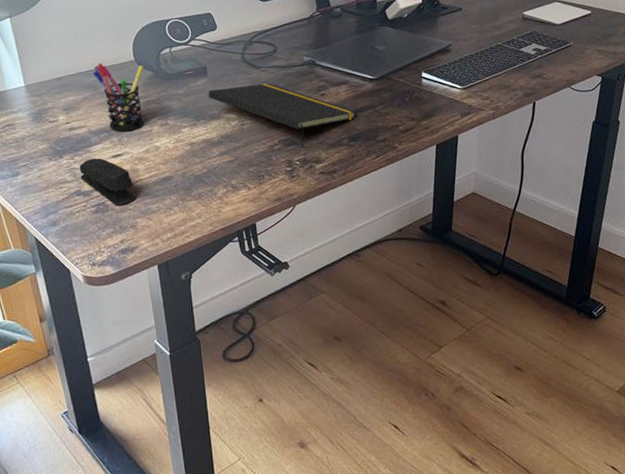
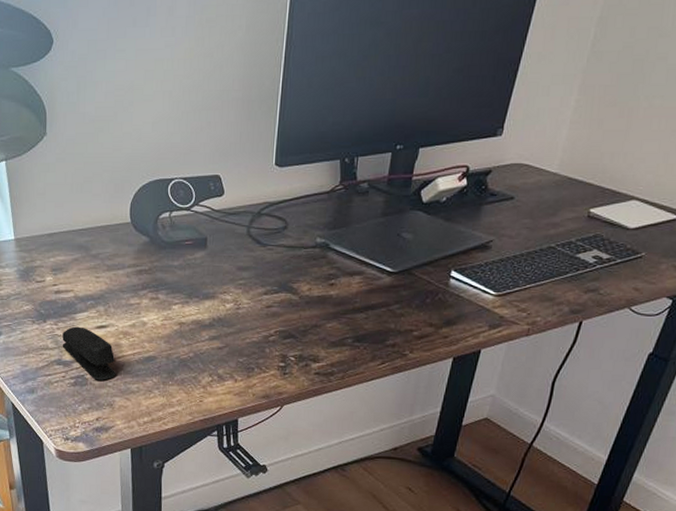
pen holder: present [92,63,144,132] -> none [85,222,139,302]
notepad: present [208,83,357,148] -> none [205,264,367,342]

